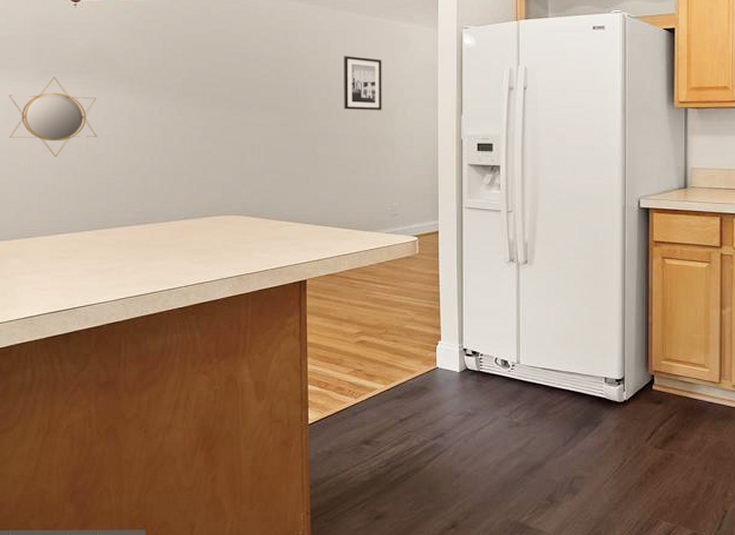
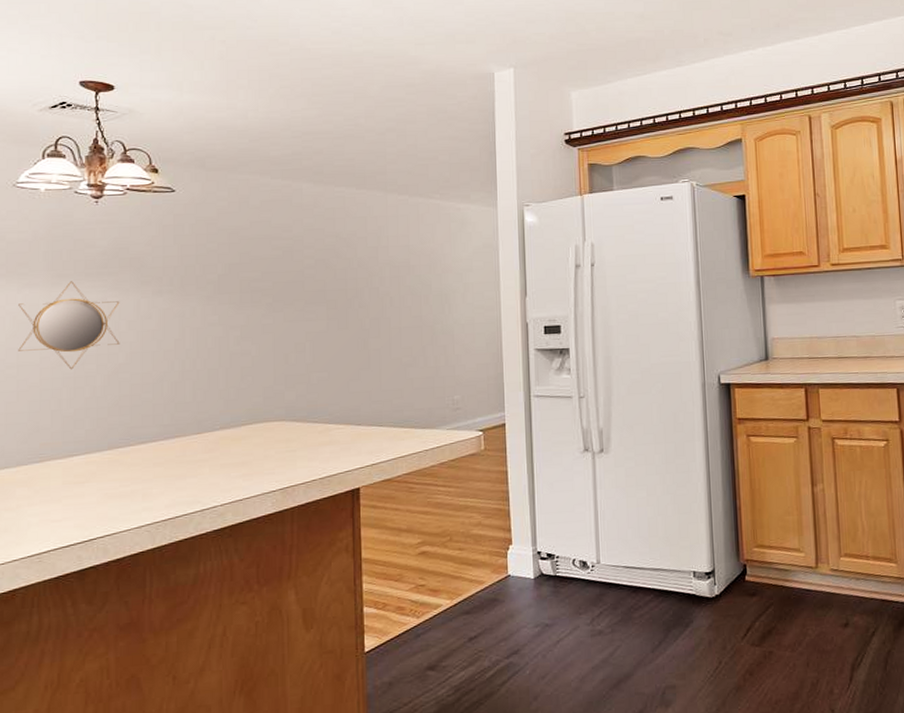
wall art: present [344,56,382,111] -> none [396,241,440,299]

